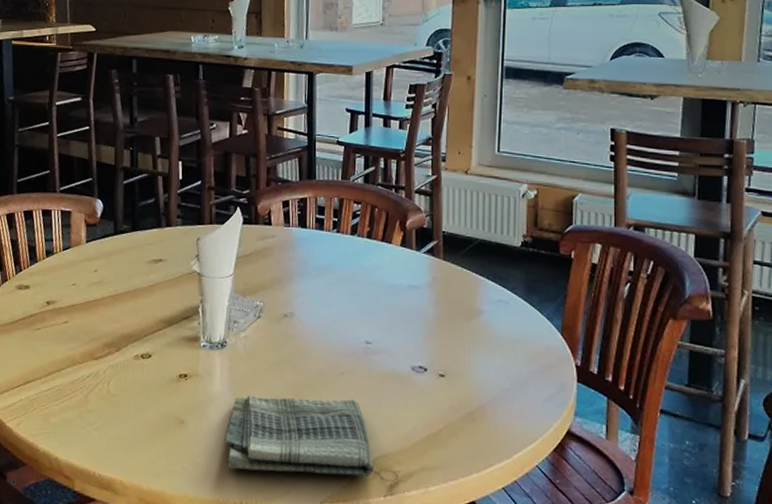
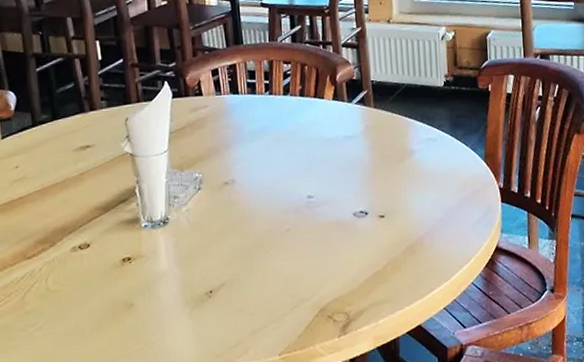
dish towel: present [225,395,375,477] -> none [177,253,327,341]

